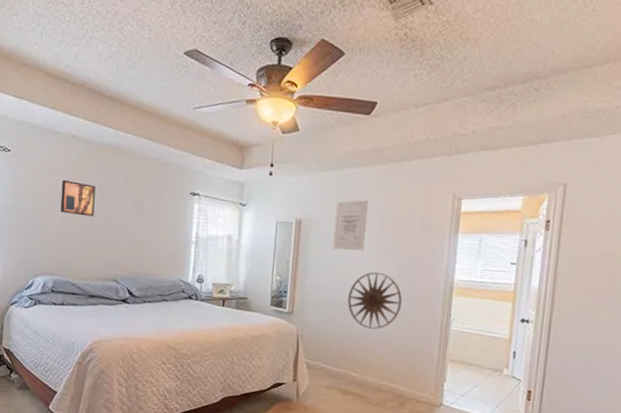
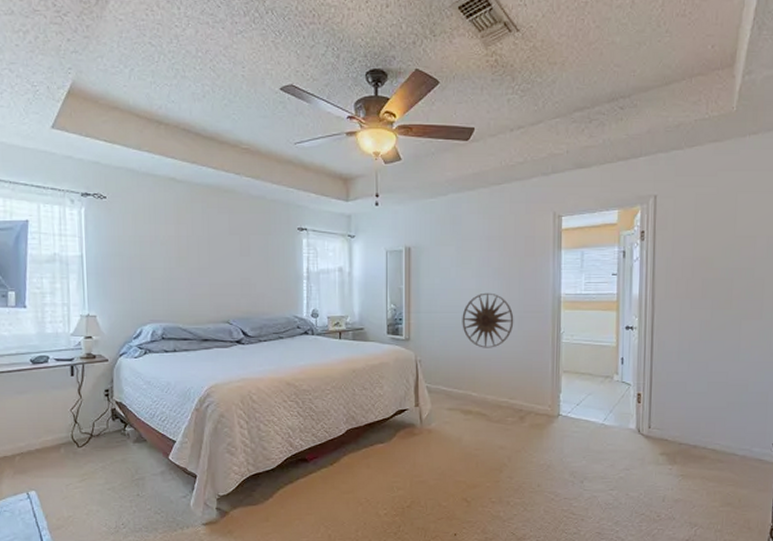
wall art: present [60,179,96,217] -> none [163,223,200,259]
wall art: present [332,200,368,251] -> none [443,224,474,274]

